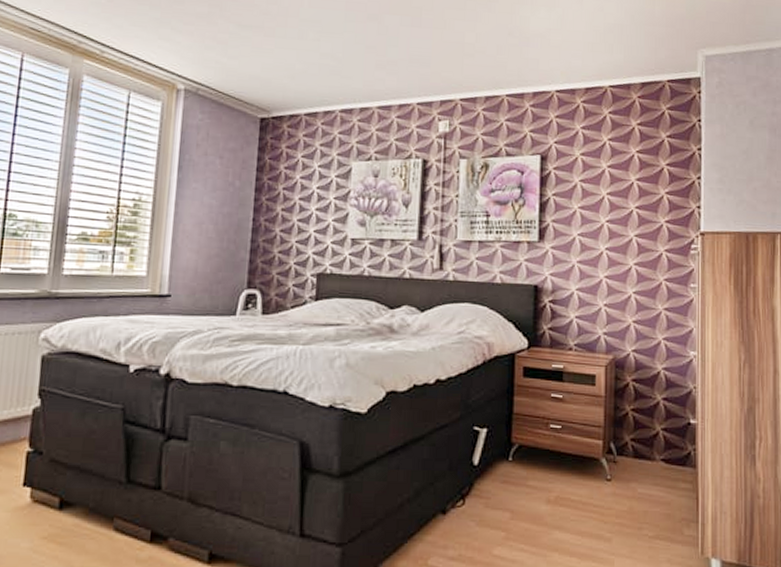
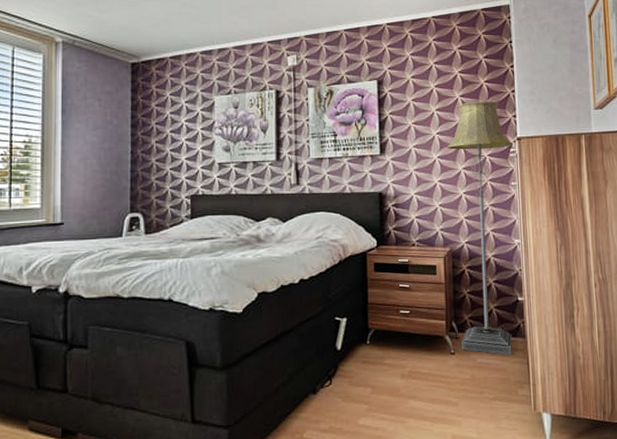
floor lamp: none [618,186,694,488] -> present [447,101,513,356]

